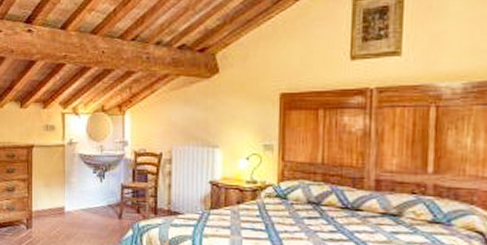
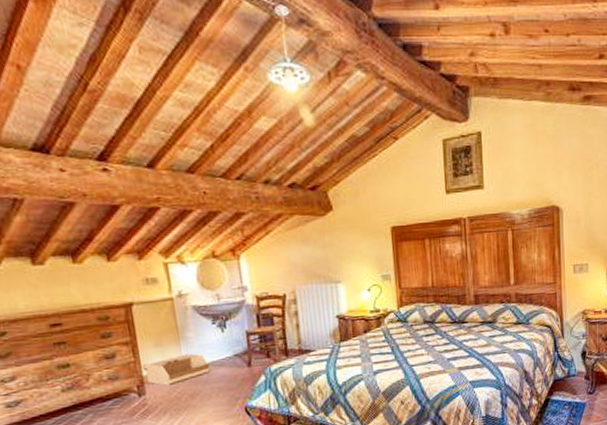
storage bin: none [32,197,86,223] -> present [141,353,211,386]

